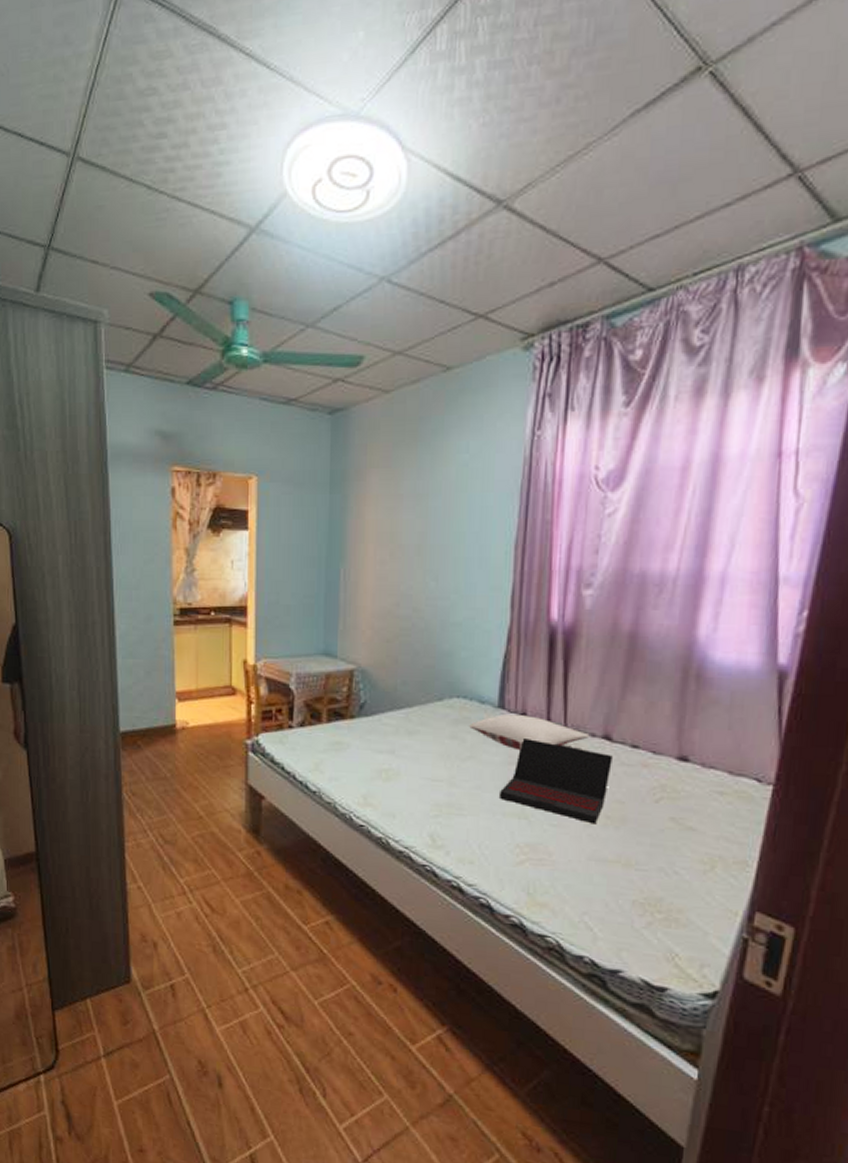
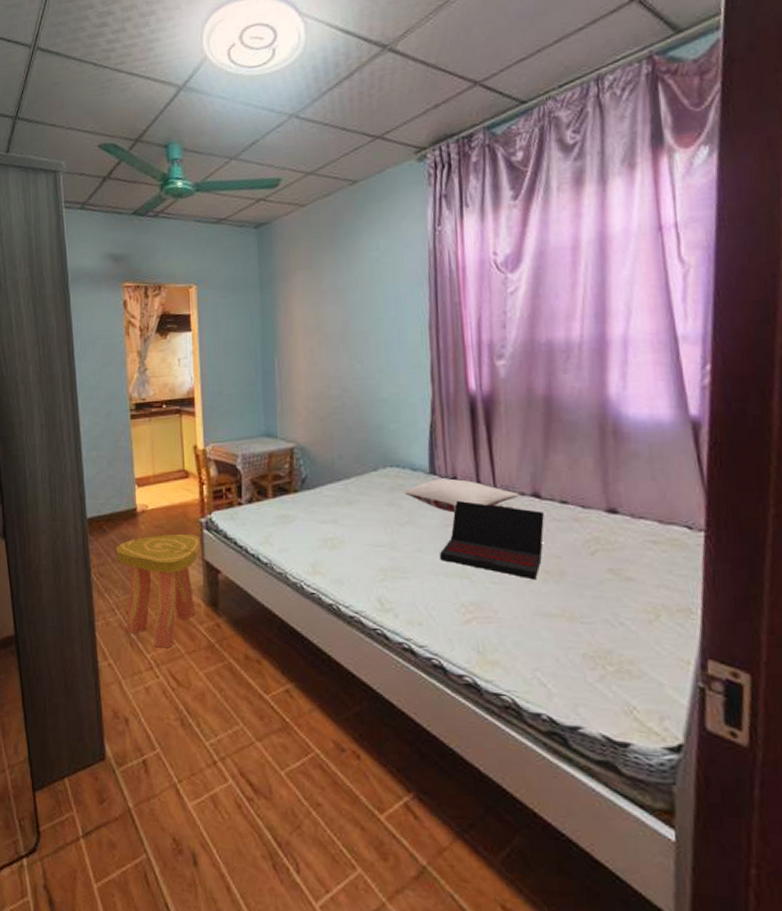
stool: none [151,754,245,874] -> present [116,533,201,648]

